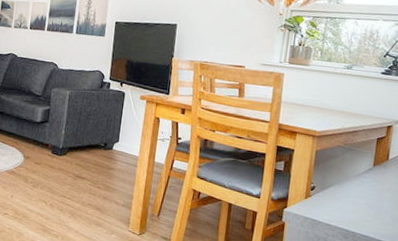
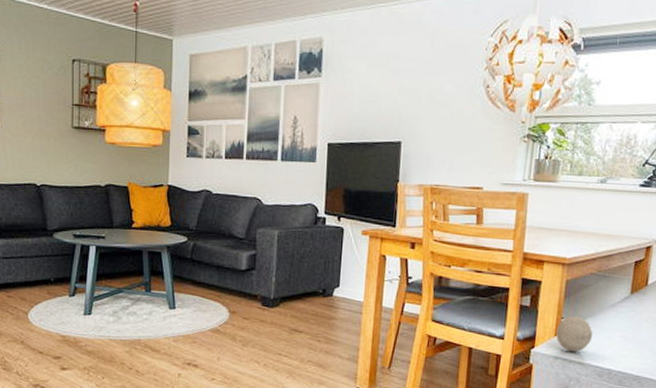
decorative ball: none [306,182,340,214] -> present [556,315,593,352]

